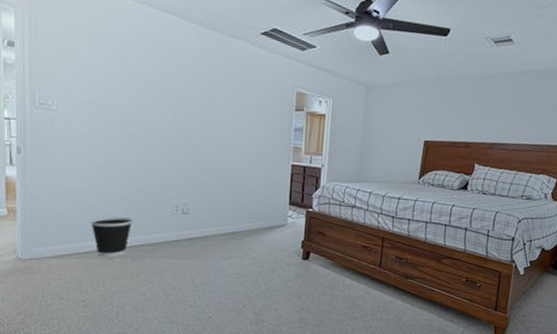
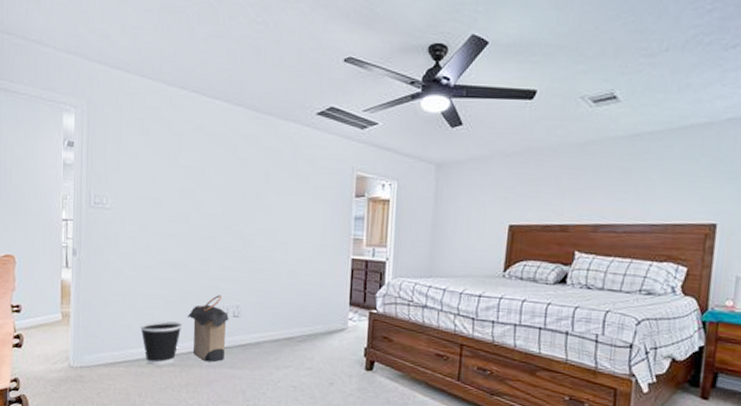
laundry hamper: none [137,194,179,254] -> present [187,295,230,363]

